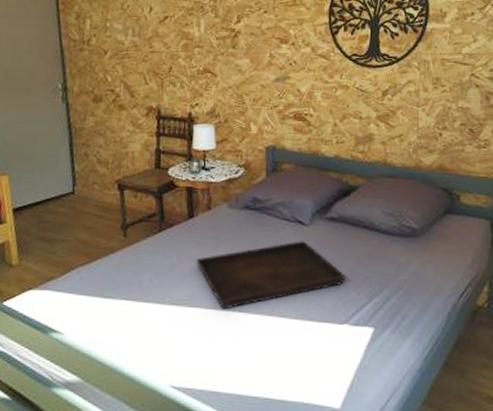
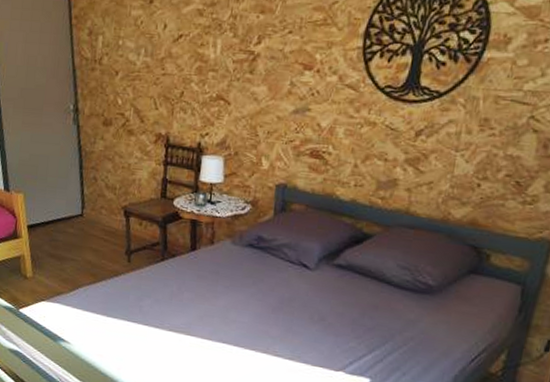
serving tray: present [197,241,346,310] -> none [196,284,347,342]

